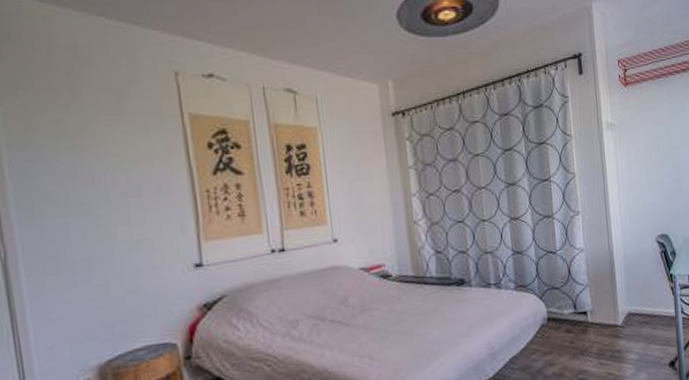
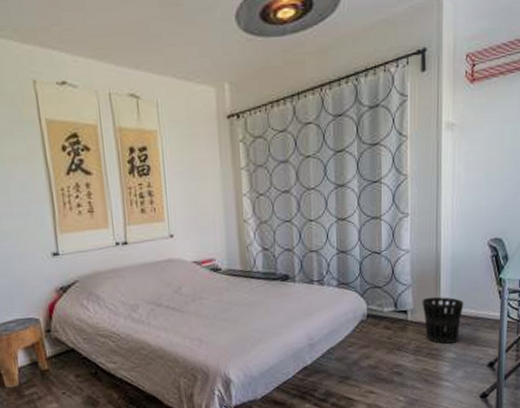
wastebasket: none [600,295,641,345] -> present [422,297,464,344]

